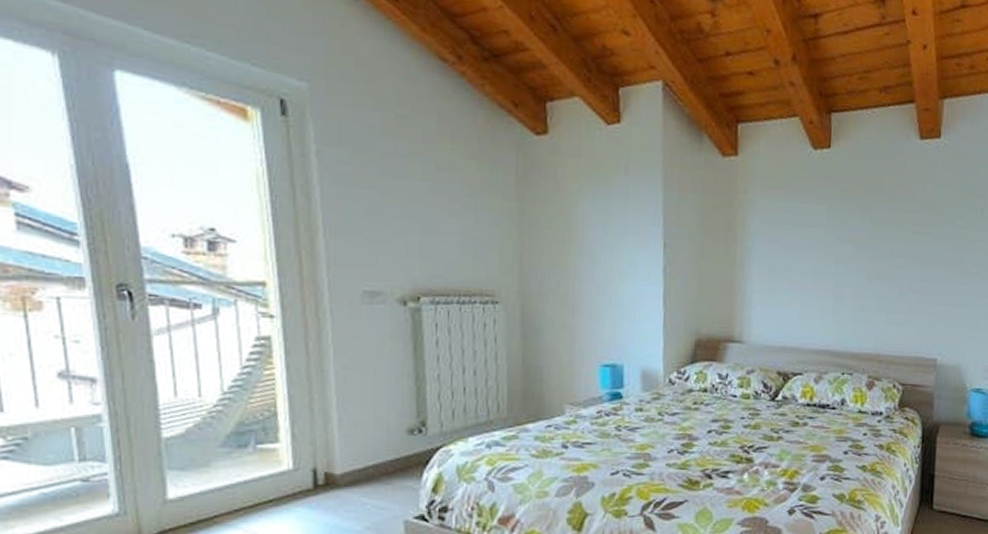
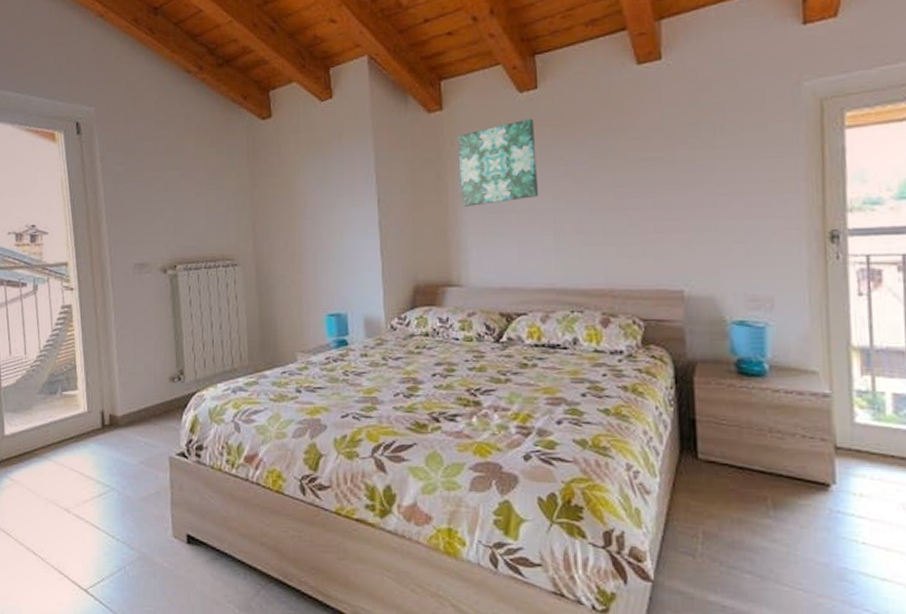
wall art: none [749,177,825,262] -> present [457,118,539,207]

